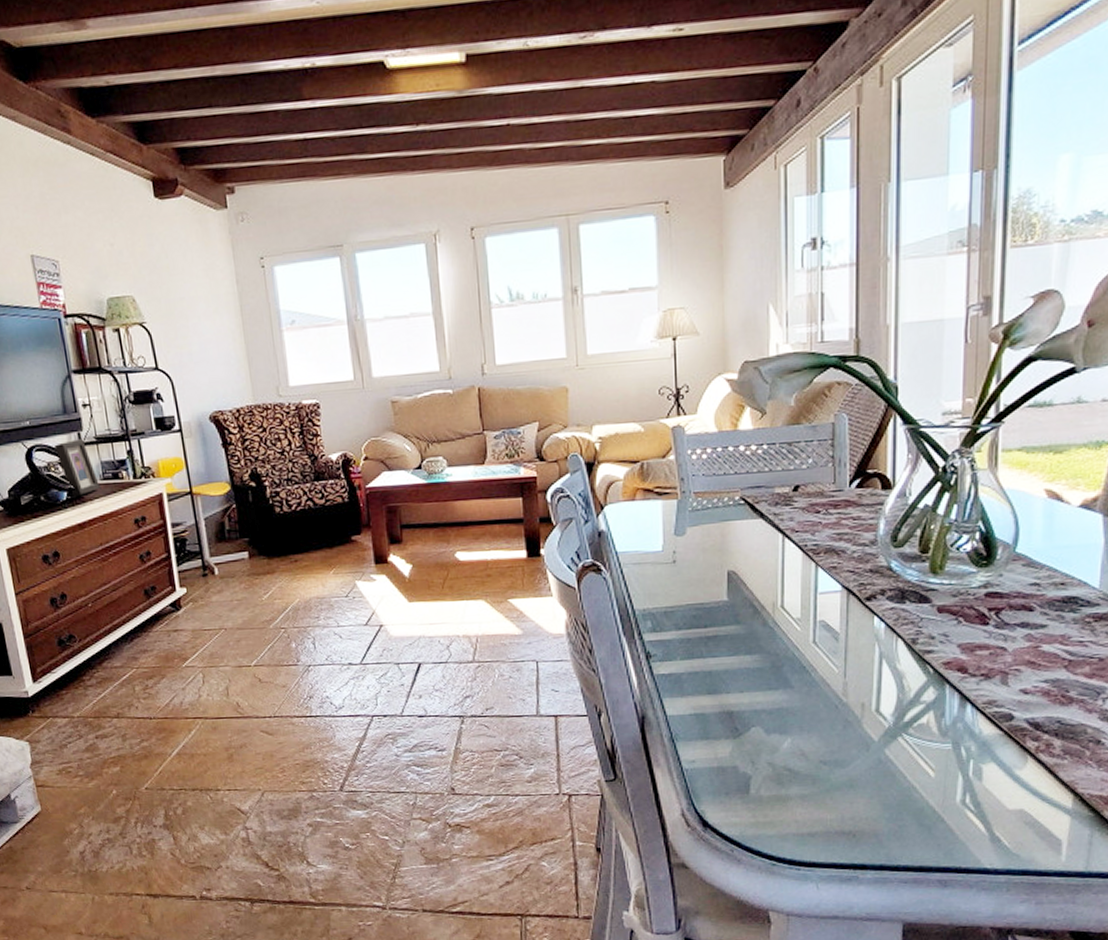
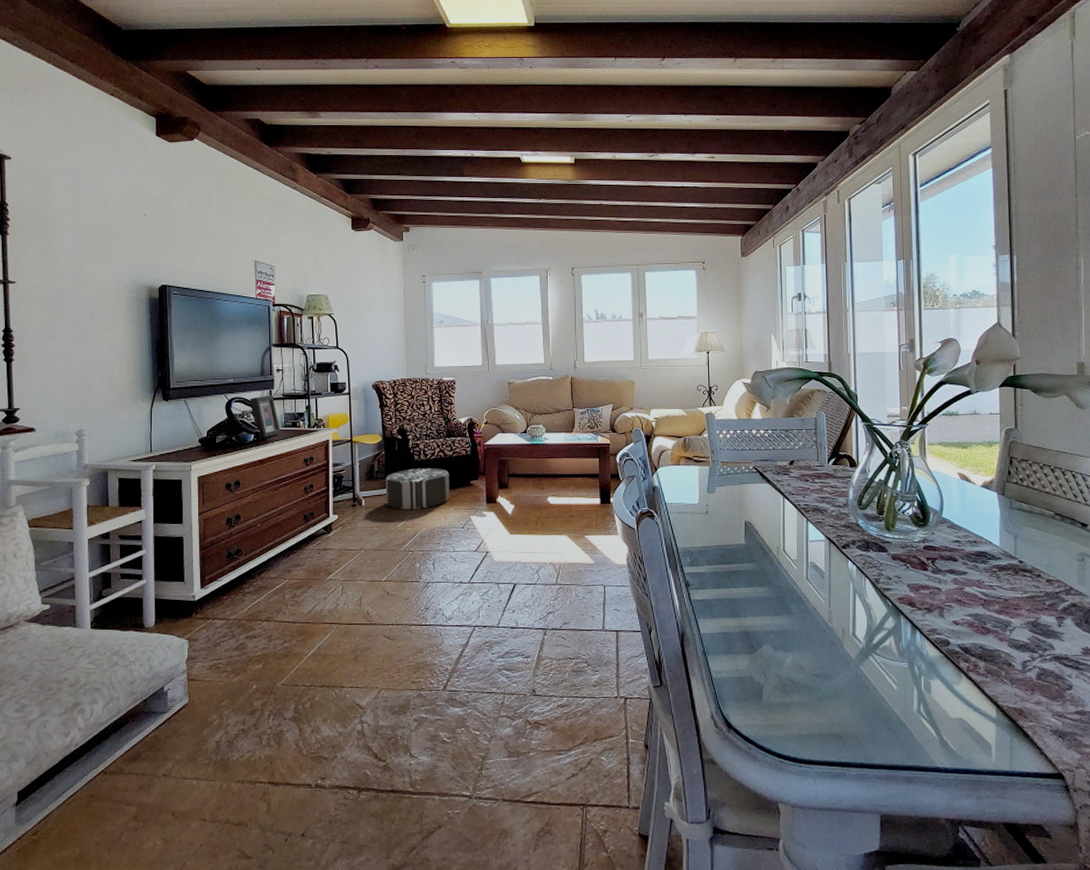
pouf: none [241,522,326,578] -> present [386,468,450,510]

